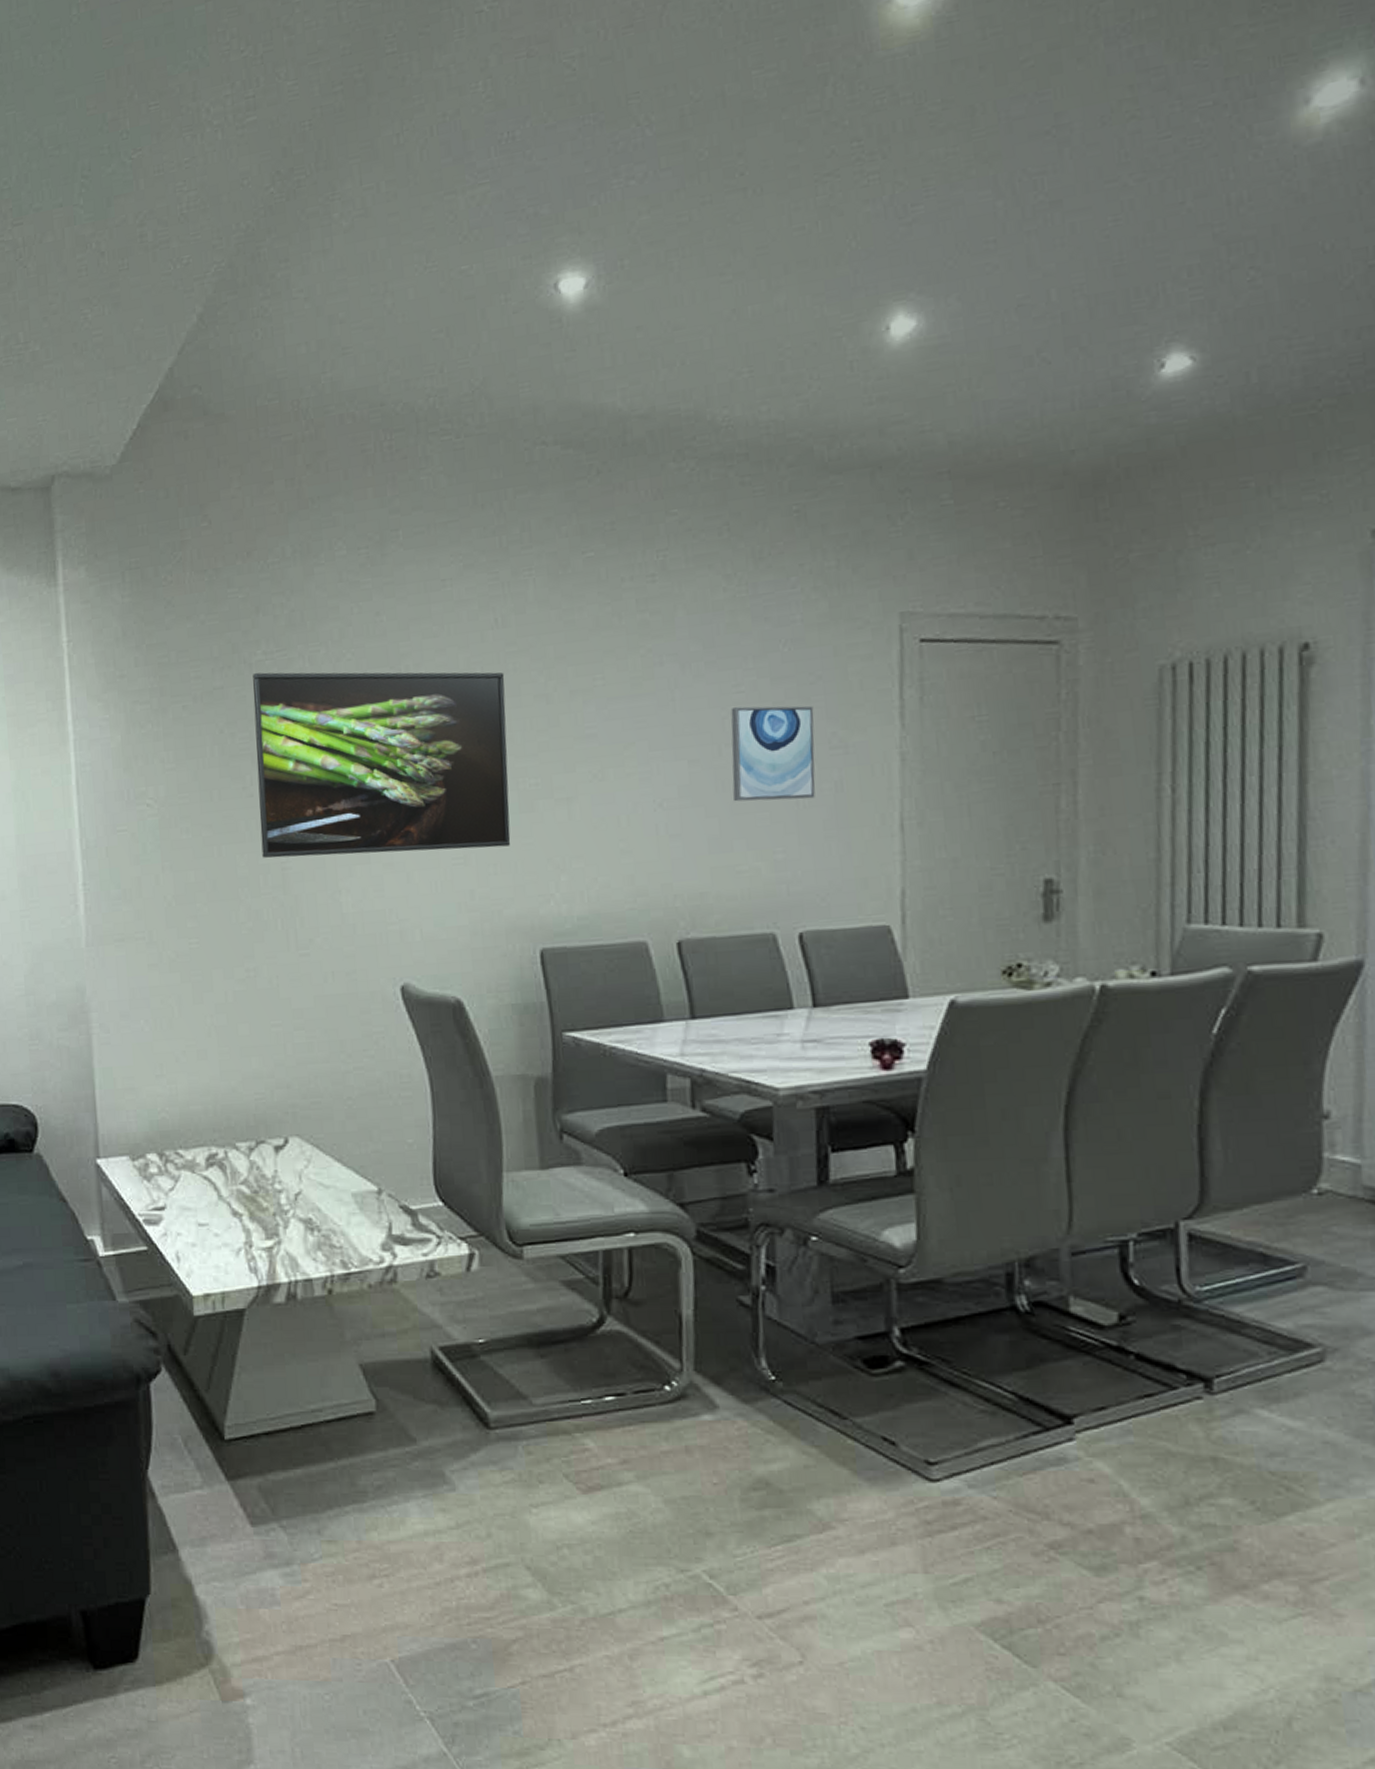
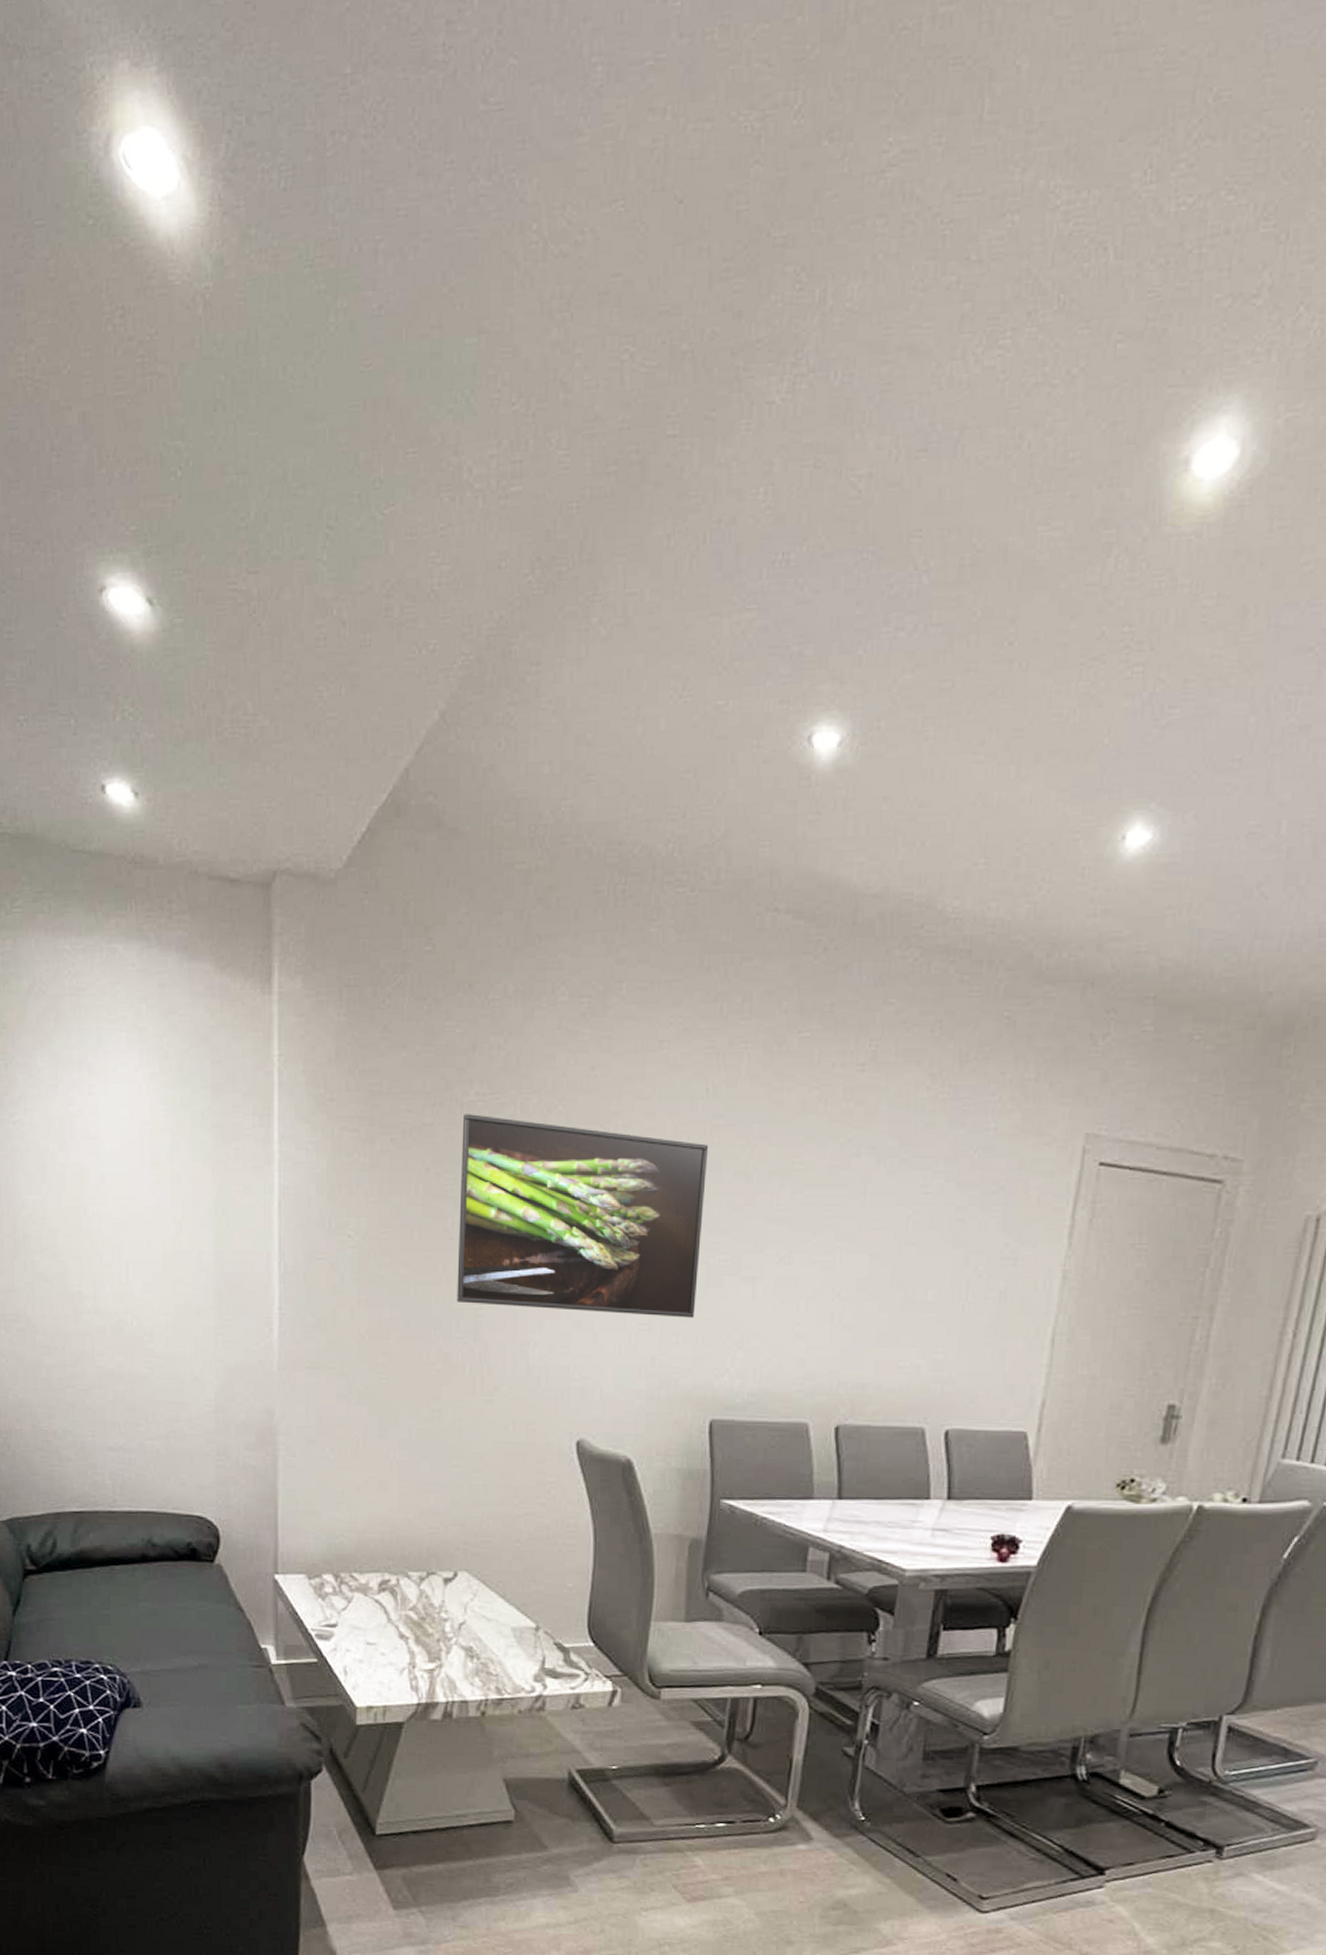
wall art: present [730,706,816,802] -> none [906,1208,992,1305]

